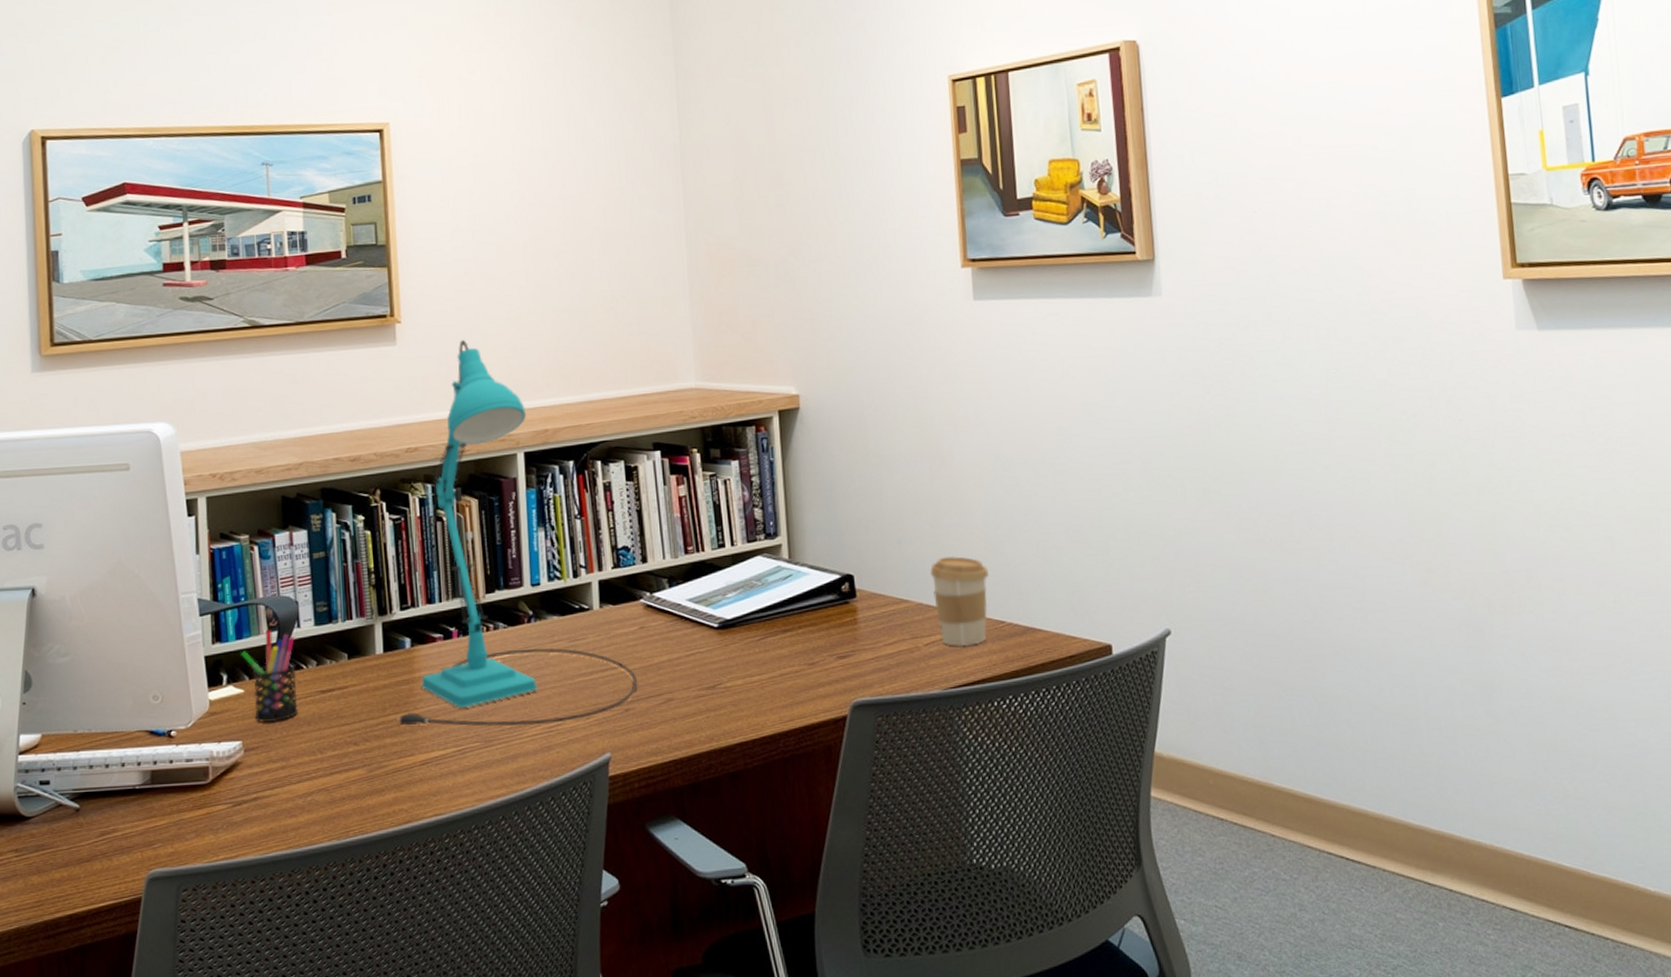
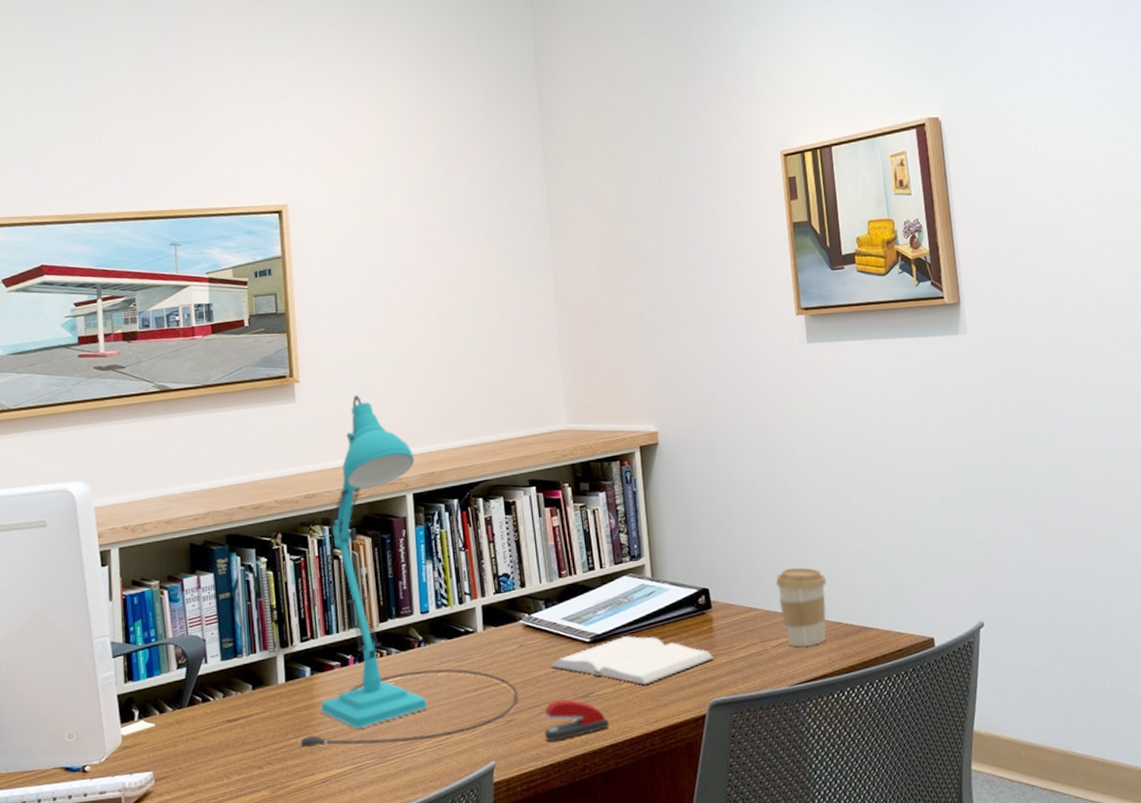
pen holder: present [241,630,298,722] -> none [152,667,206,753]
stapler: none [666,689,738,735] -> present [545,699,609,742]
book: none [673,623,858,679] -> present [550,636,714,685]

